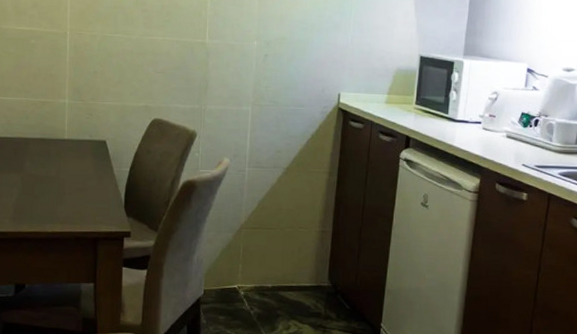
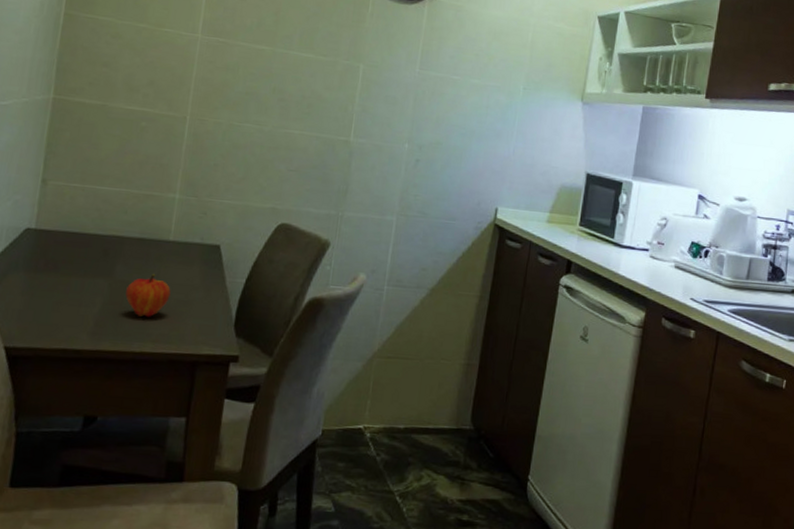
fruit: none [35,168,70,203] -> present [125,274,171,317]

